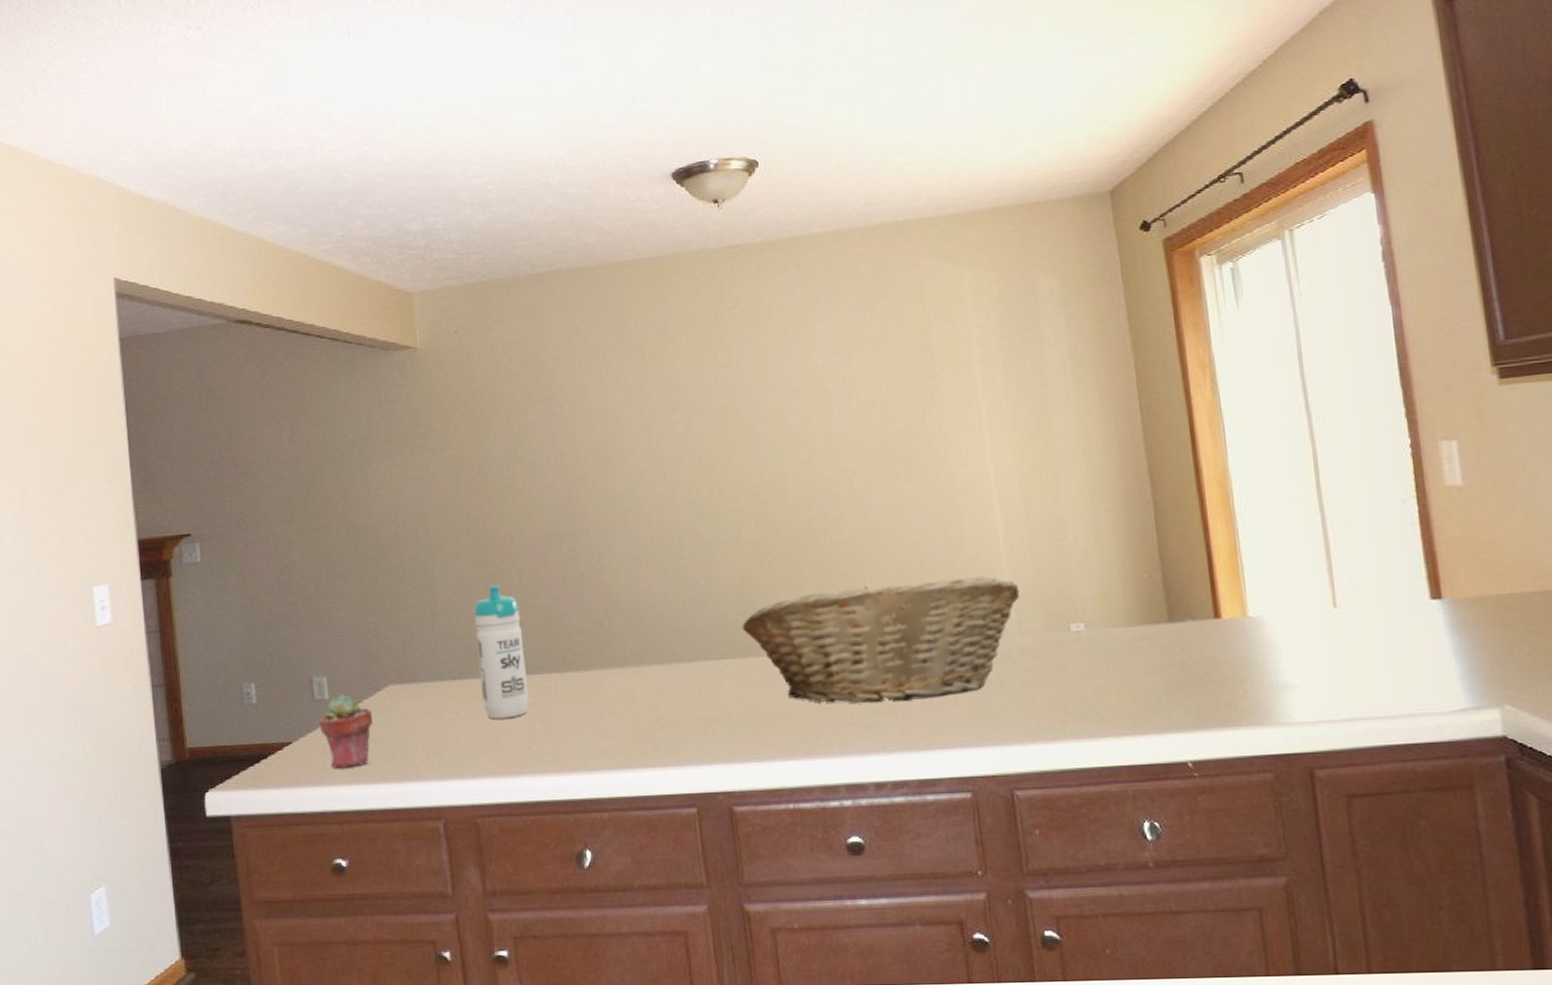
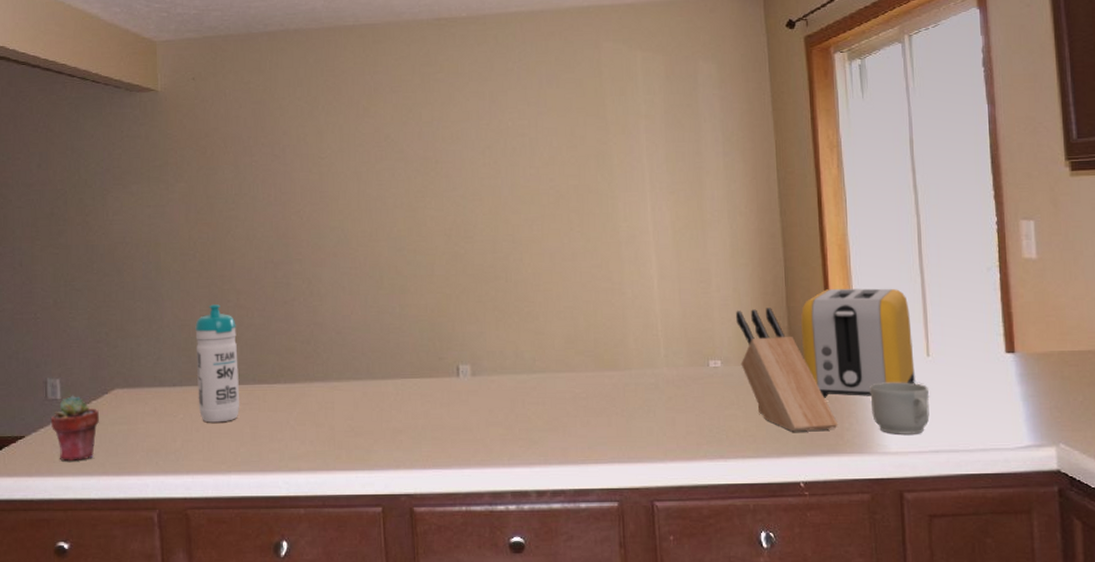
fruit basket: present [742,576,1020,703] -> none [430,316,669,421]
knife block: none [1099,559,1230,703] -> present [736,308,839,432]
toaster: none [1177,529,1321,662] -> present [801,288,915,398]
mug: none [1265,639,1341,701] -> present [870,382,930,434]

